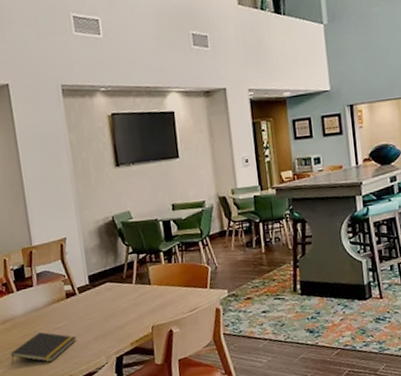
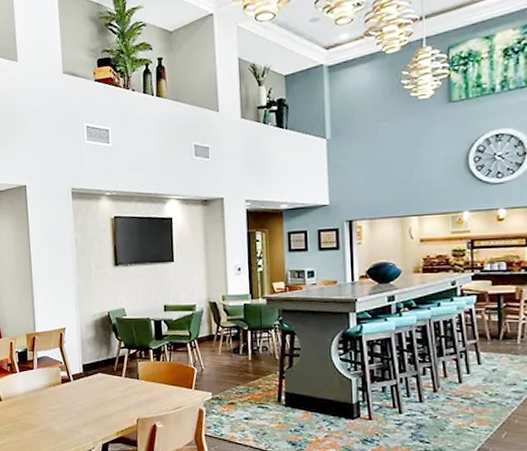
notepad: present [10,331,77,366] -> none [9,411,68,441]

